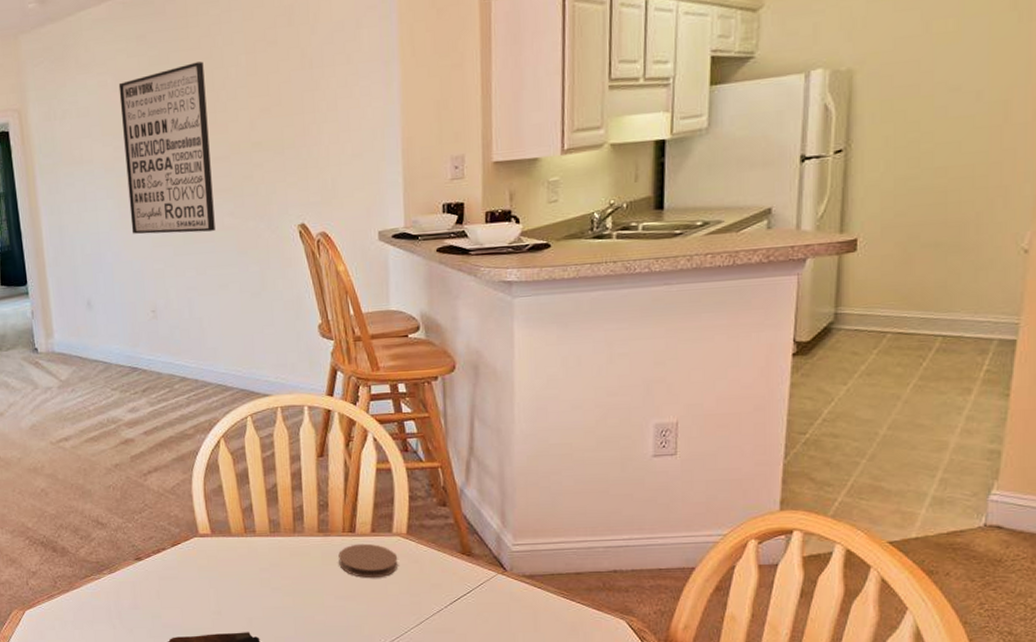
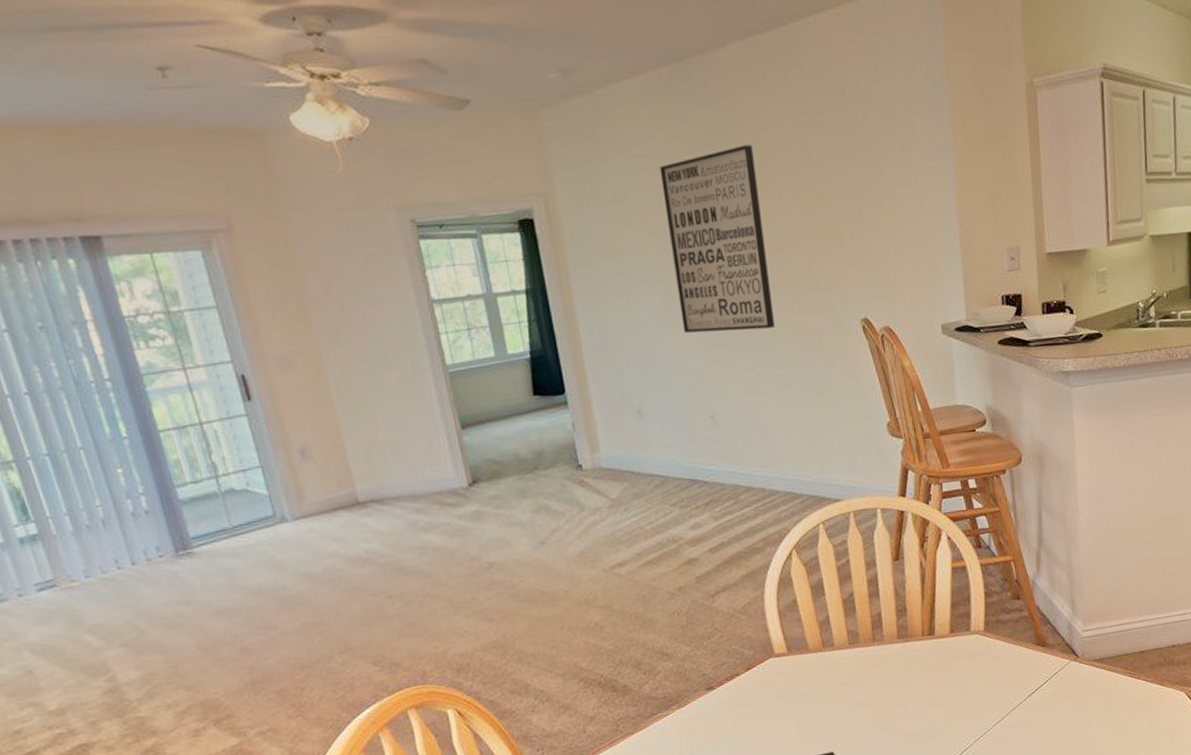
coaster: present [338,543,398,579] -> none [919,645,978,680]

